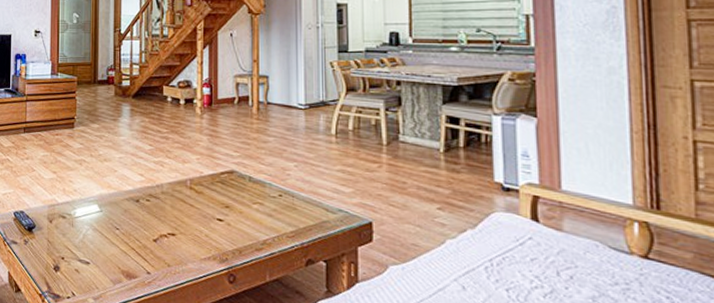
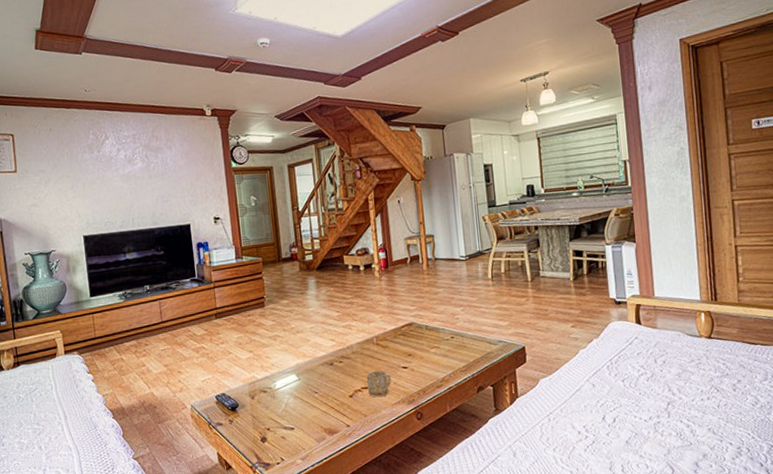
mug: none [175,216,204,249] -> present [367,370,392,398]

